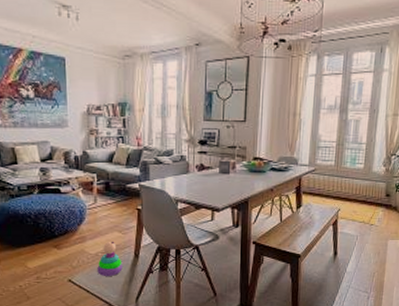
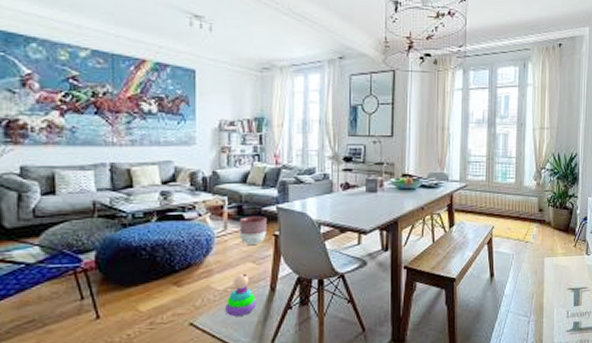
planter: none [107,191,131,218] -> present [239,215,267,246]

